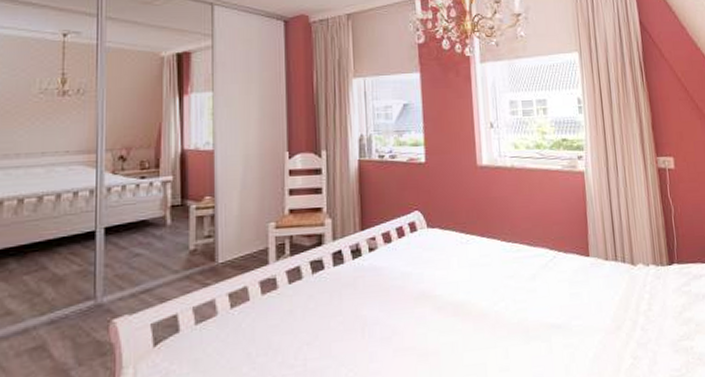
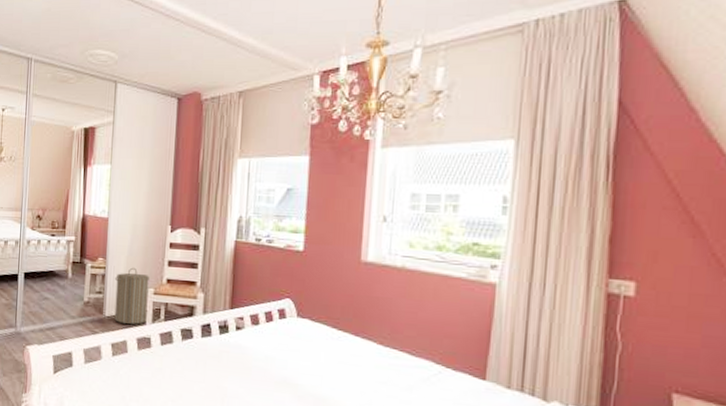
laundry hamper: none [228,202,270,268] -> present [114,267,149,325]

